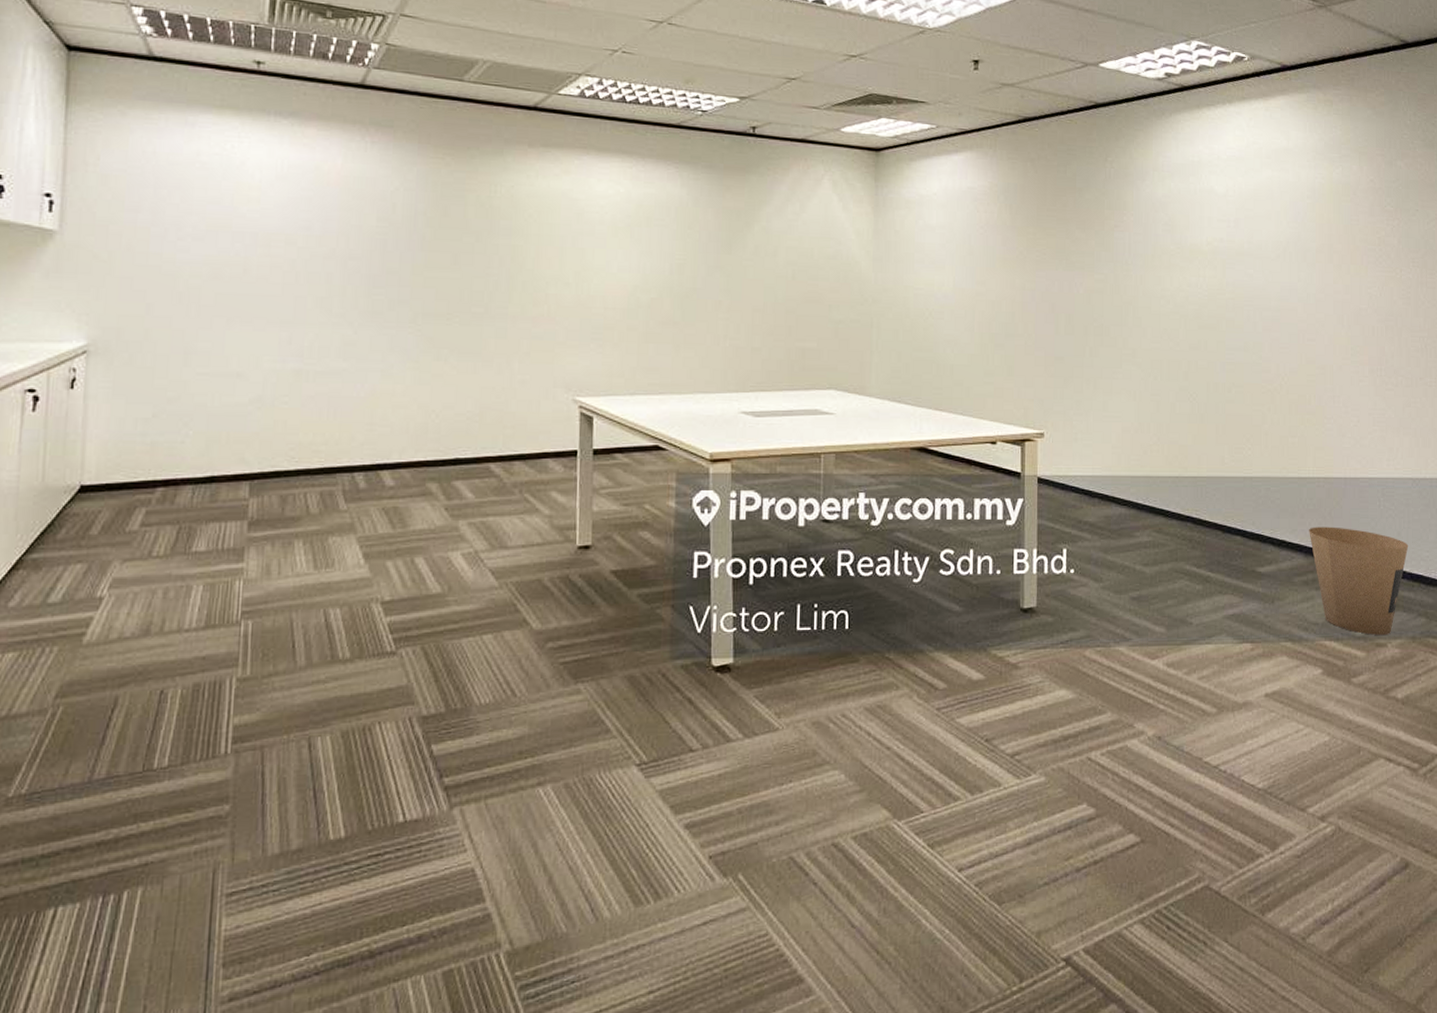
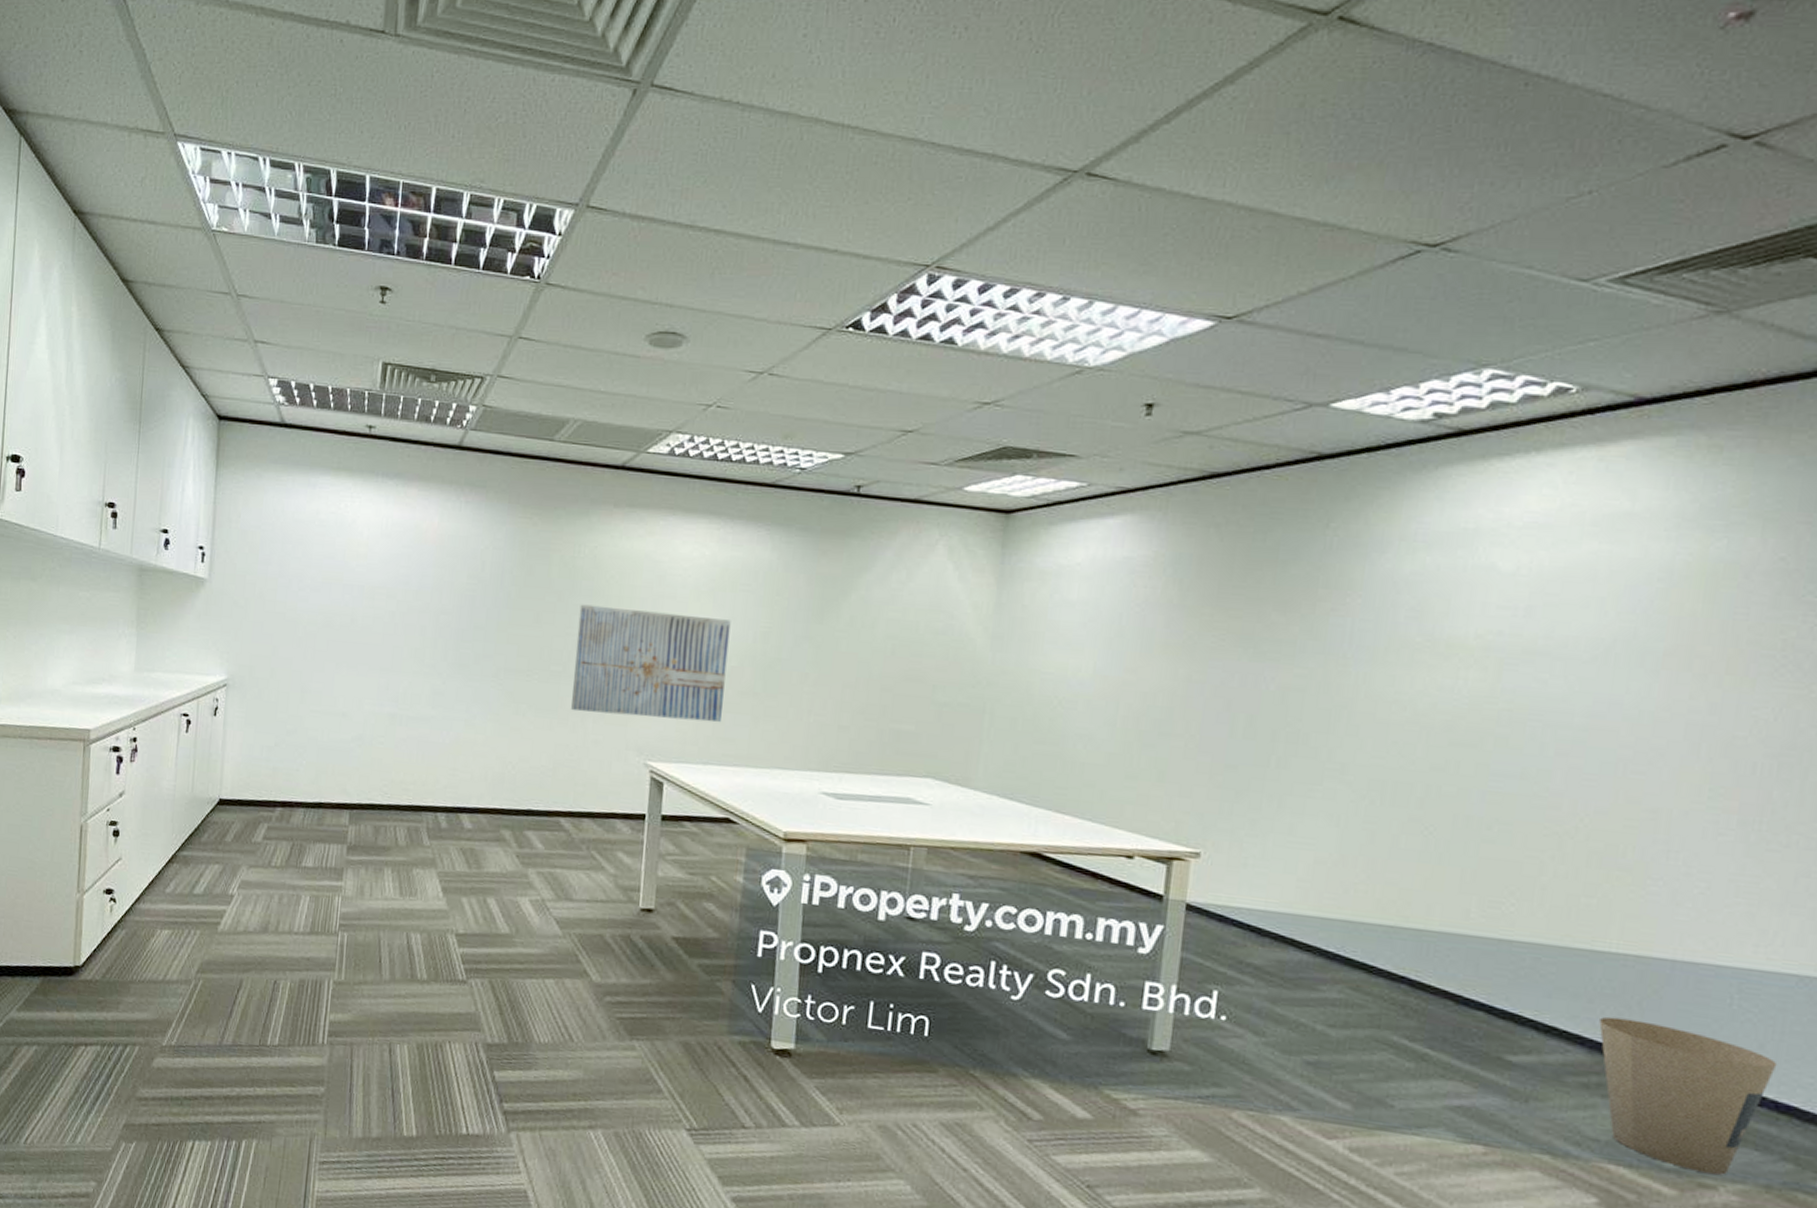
wall art: none [496,244,648,354] -> present [571,604,731,723]

